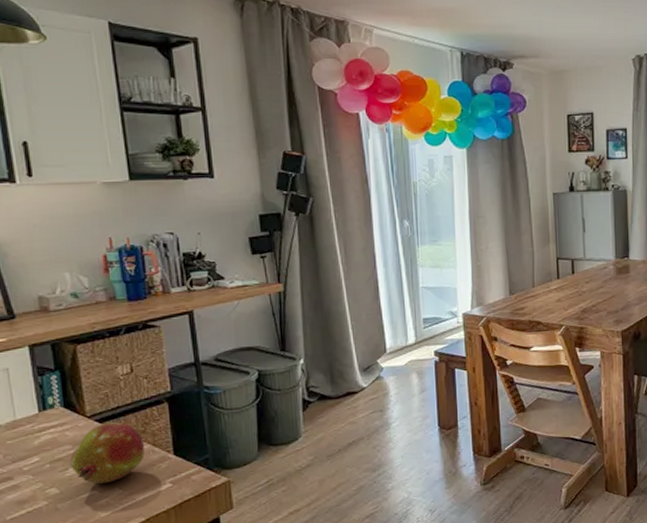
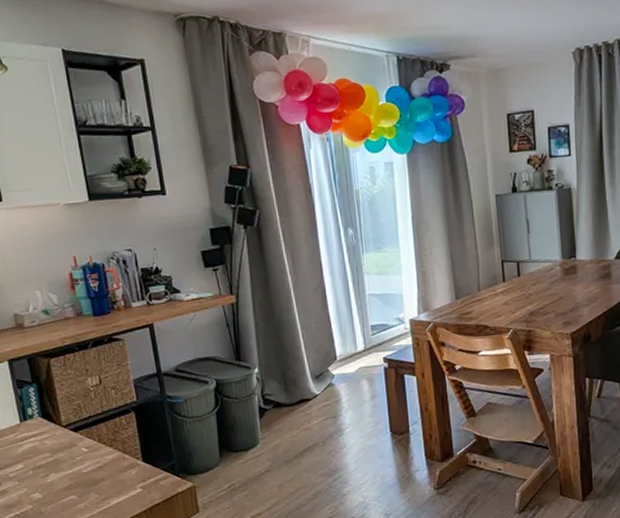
fruit: present [69,422,145,484] -> none [49,431,116,489]

